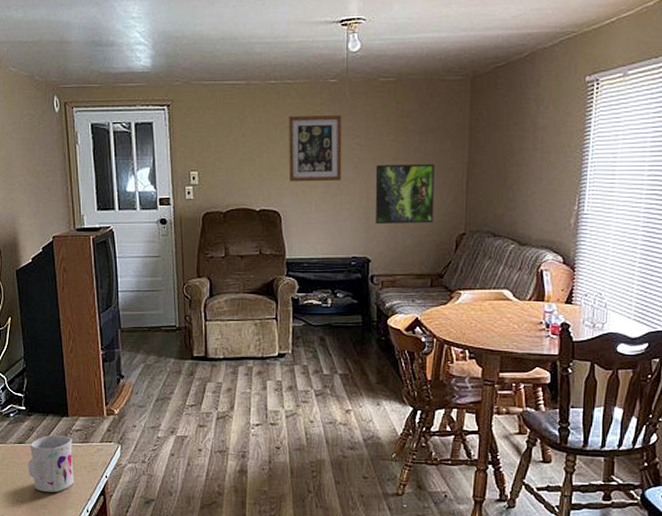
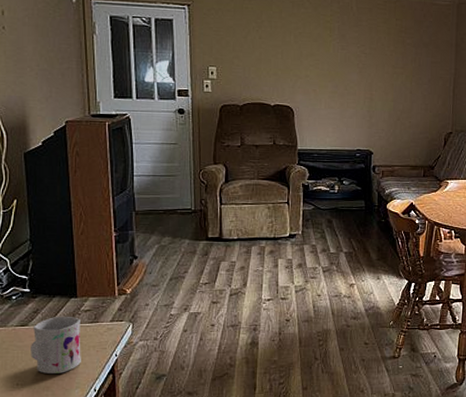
wall art: present [288,115,342,182] -> none [301,24,349,83]
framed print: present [375,163,435,225] -> none [377,71,427,123]

